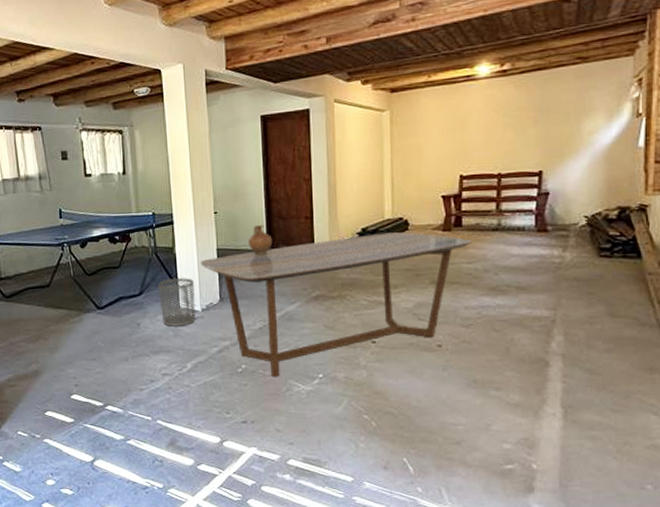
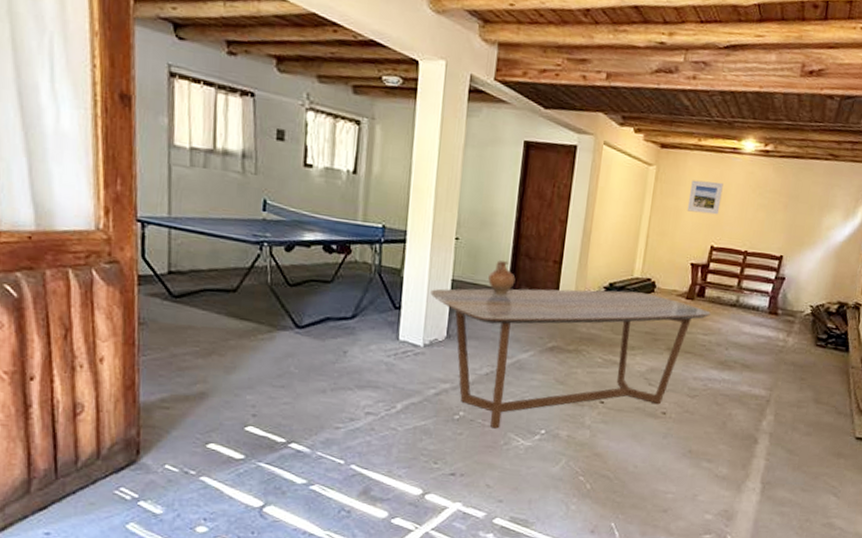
waste bin: present [158,278,196,327] -> none [375,304,420,361]
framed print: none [427,112,463,147] -> present [686,179,724,215]

